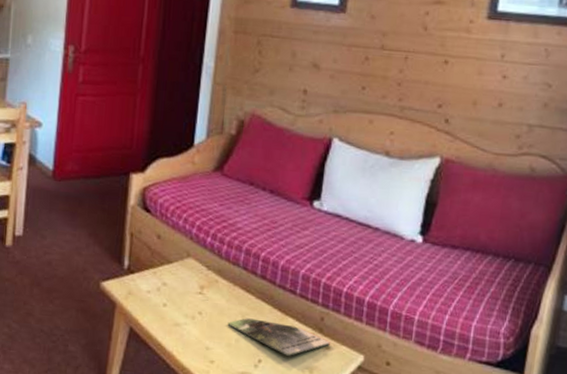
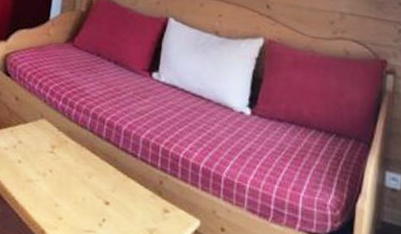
magazine: present [227,318,331,356] -> none [75,178,170,217]

